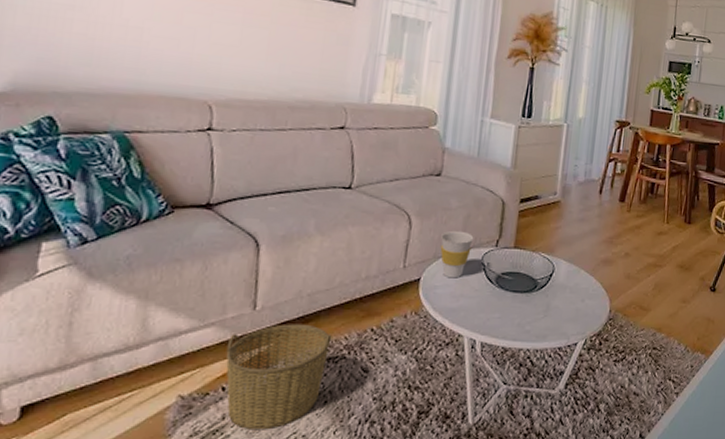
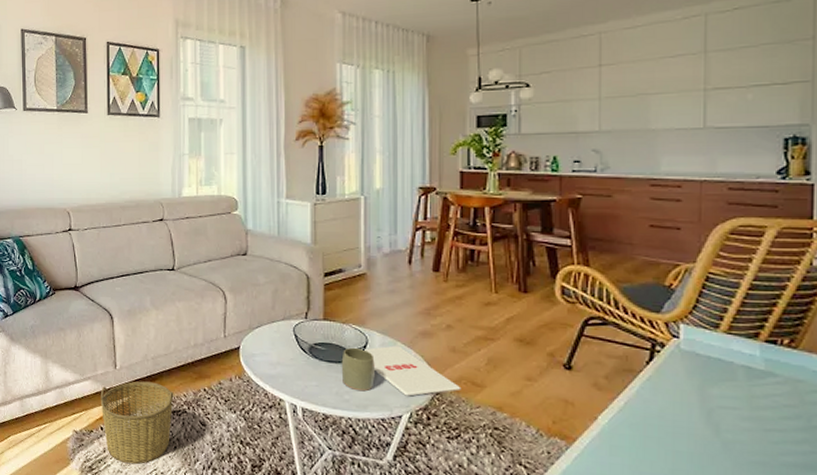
cup: present [440,230,474,279] -> none [254,304,283,348]
mug: none [525,276,559,321] -> present [341,347,375,392]
magazine: none [550,273,631,323] -> present [364,345,461,397]

